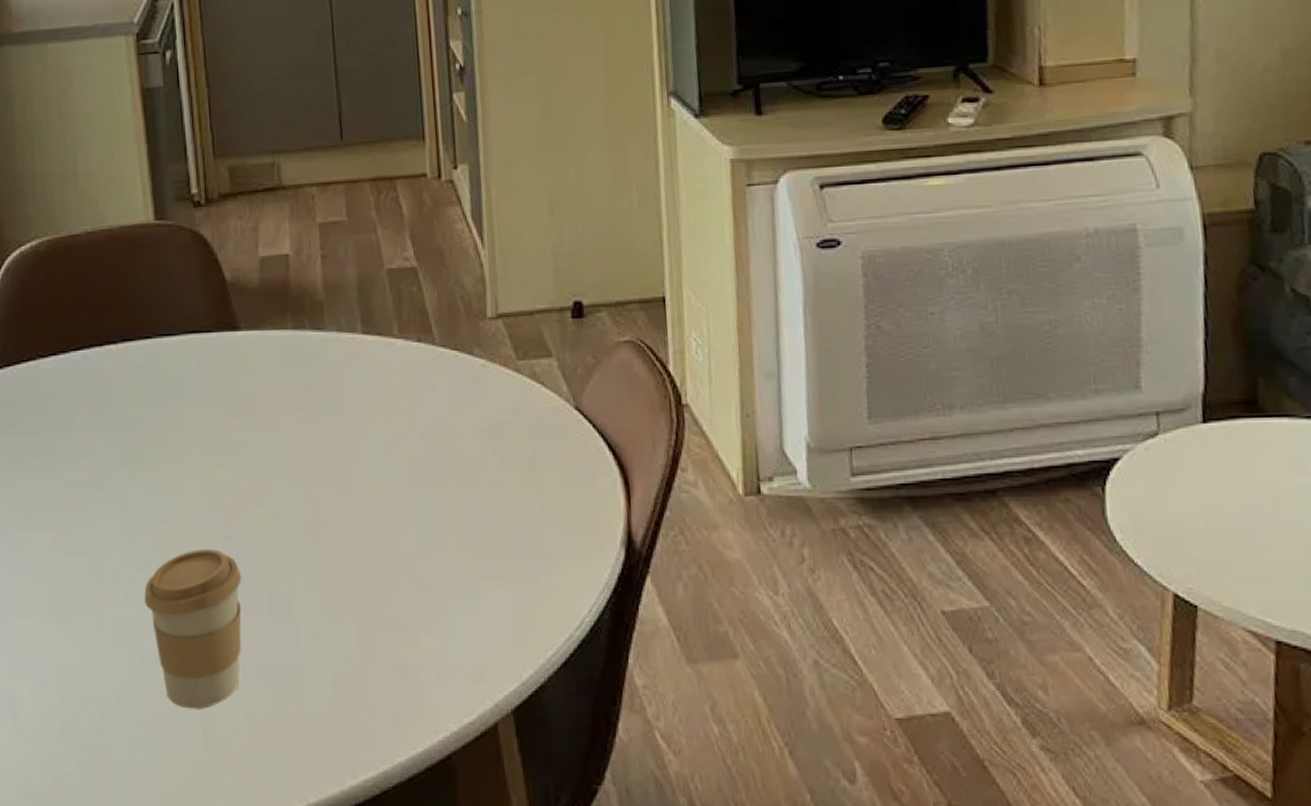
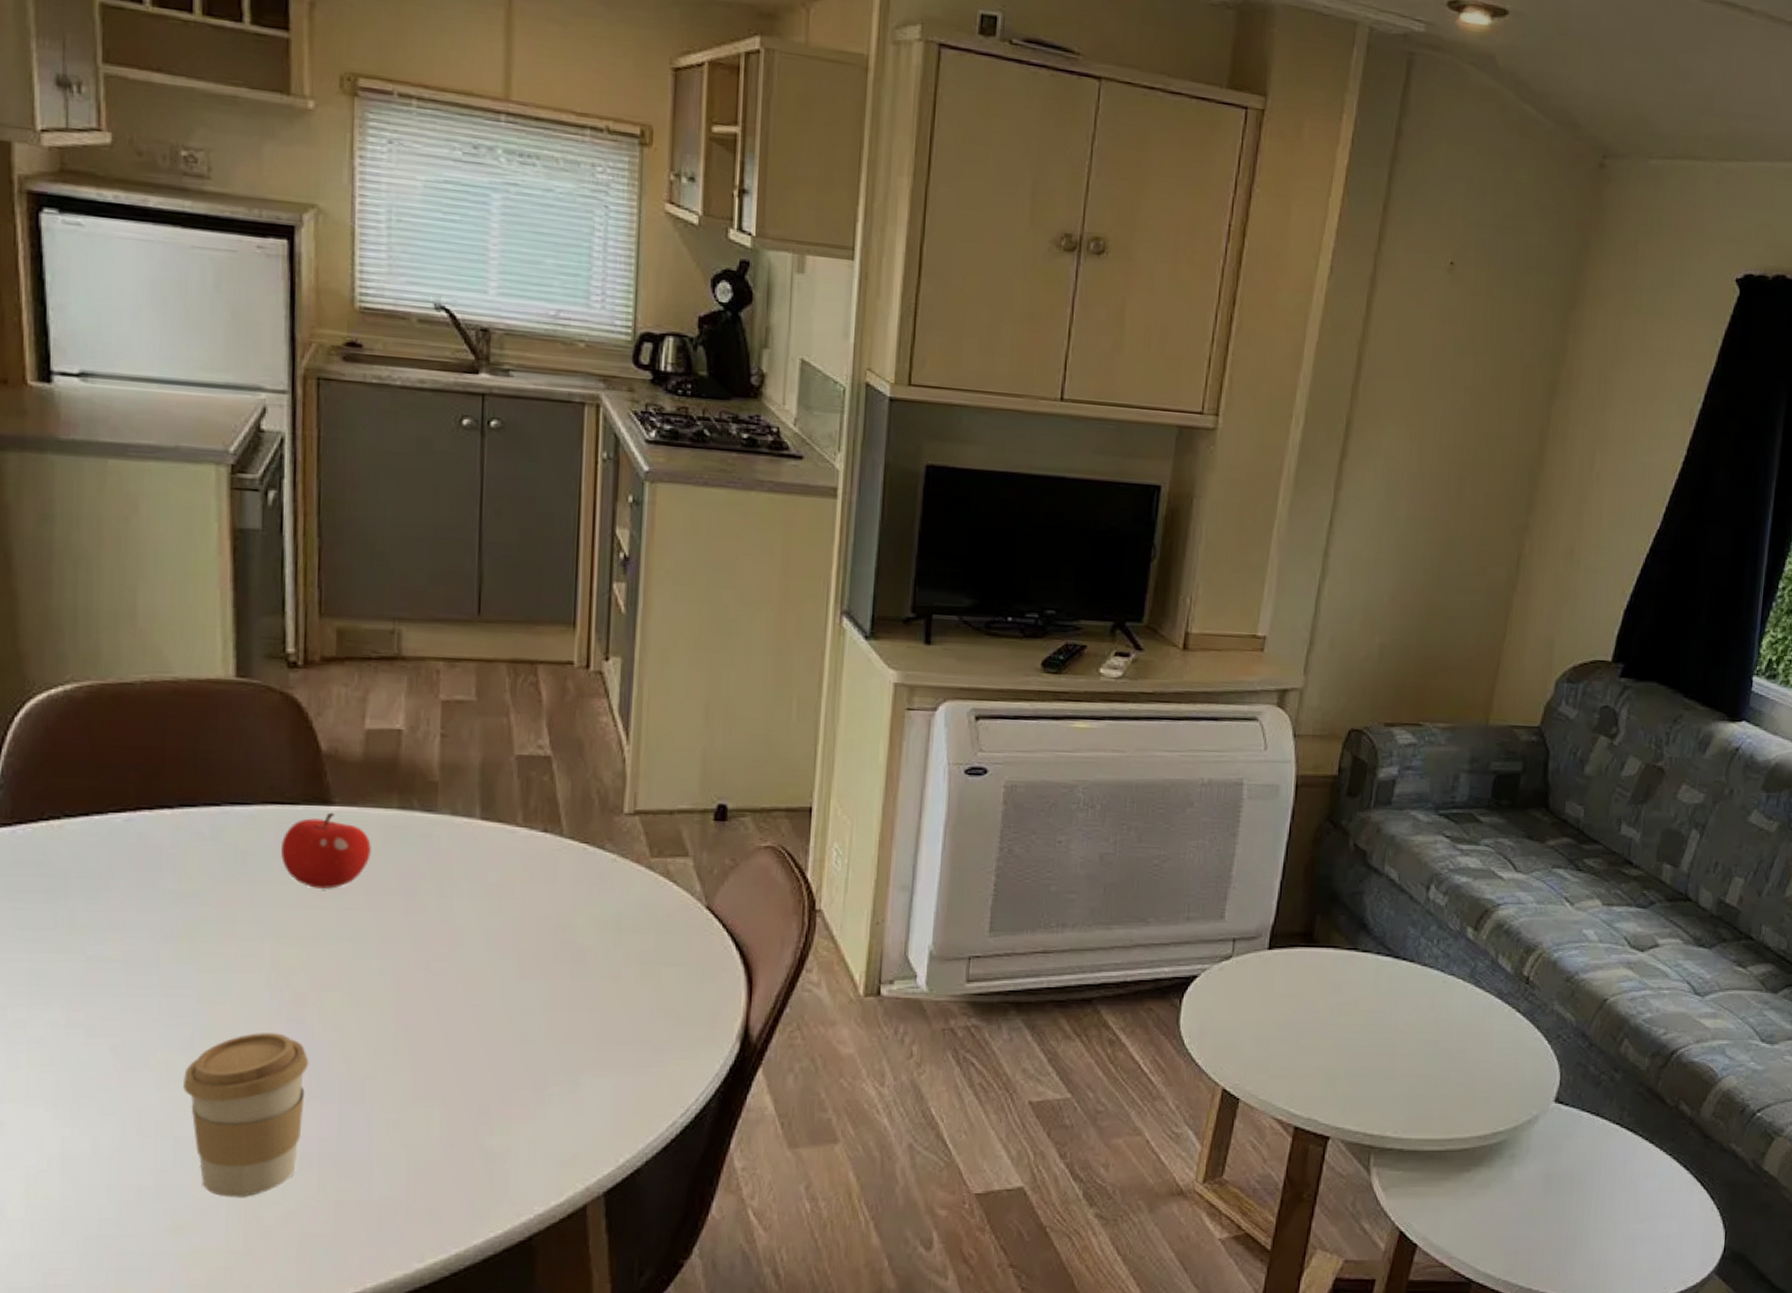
fruit: none [202,337,275,410] -> present [281,812,372,889]

